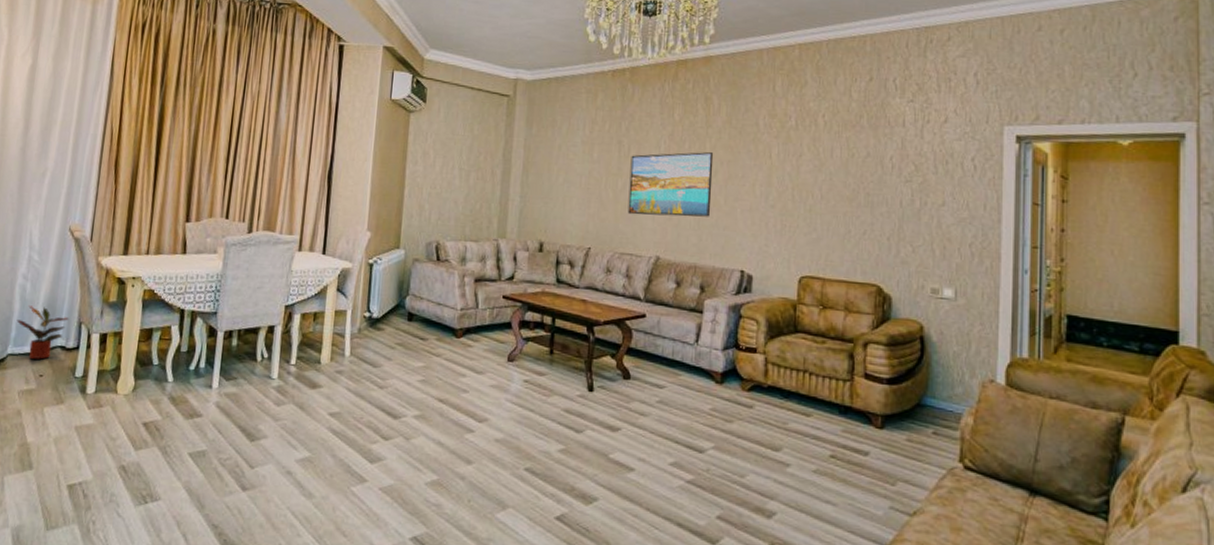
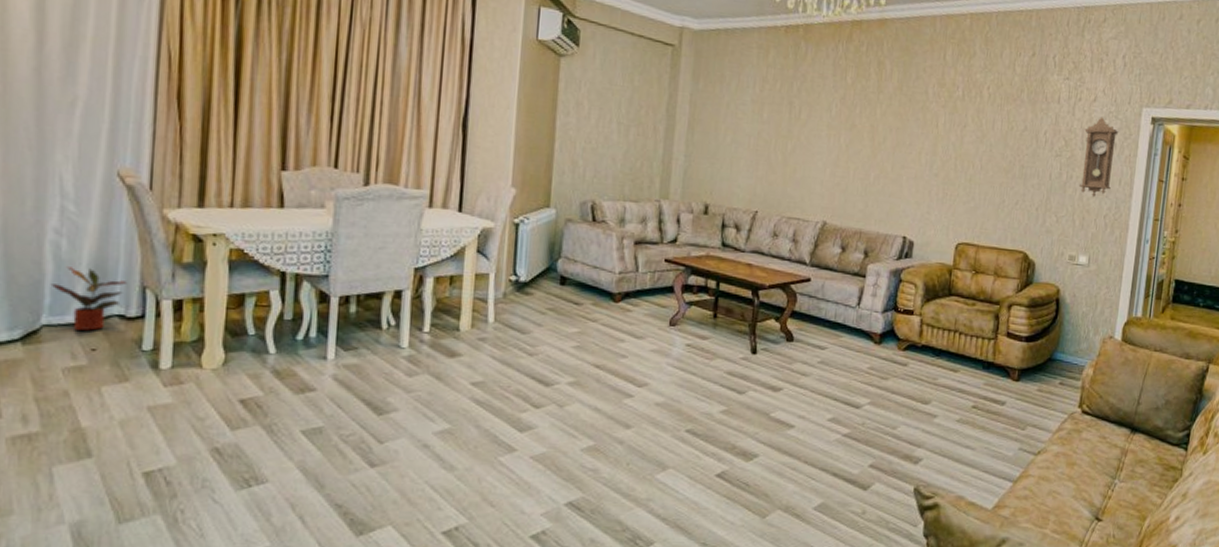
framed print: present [627,152,714,217] -> none [796,117,884,184]
pendulum clock: none [935,138,977,225] -> present [1078,117,1118,198]

